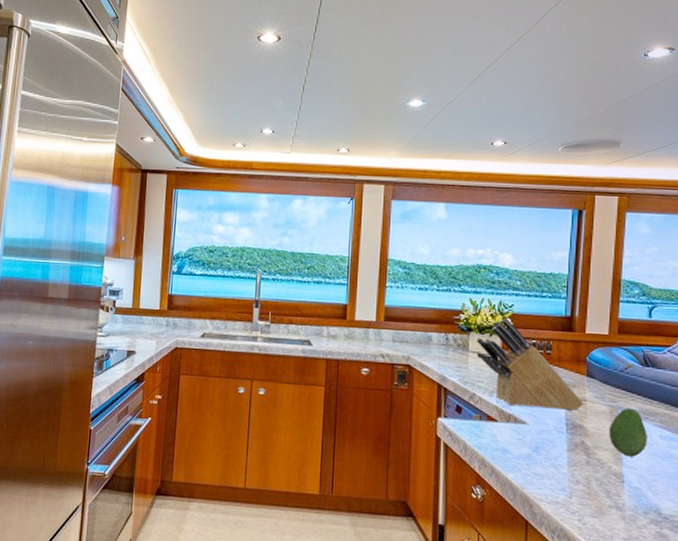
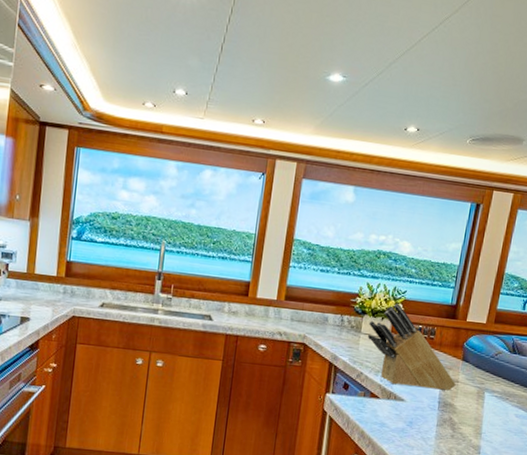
fruit: present [609,408,647,457] -> none [473,389,506,432]

